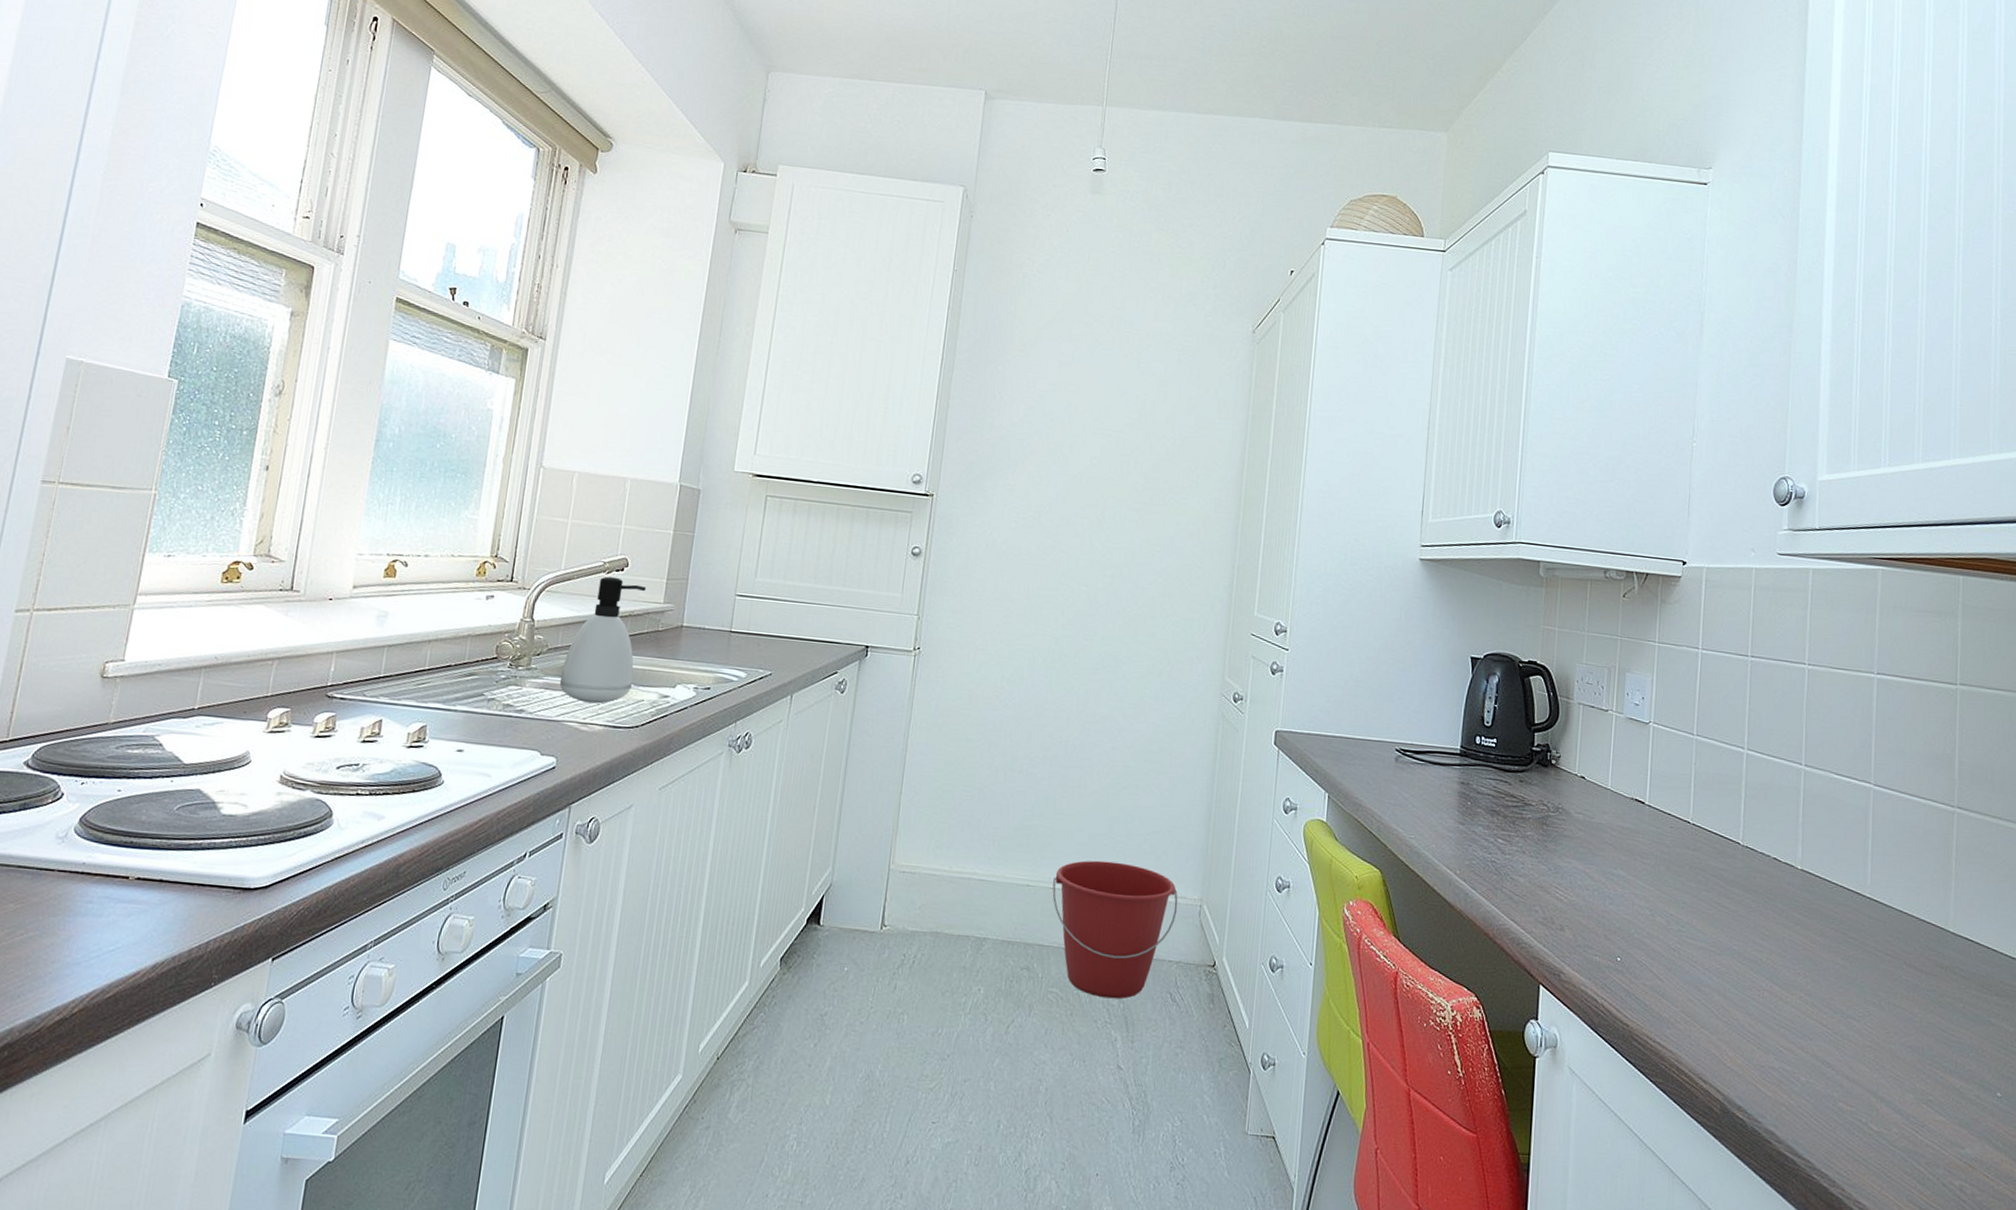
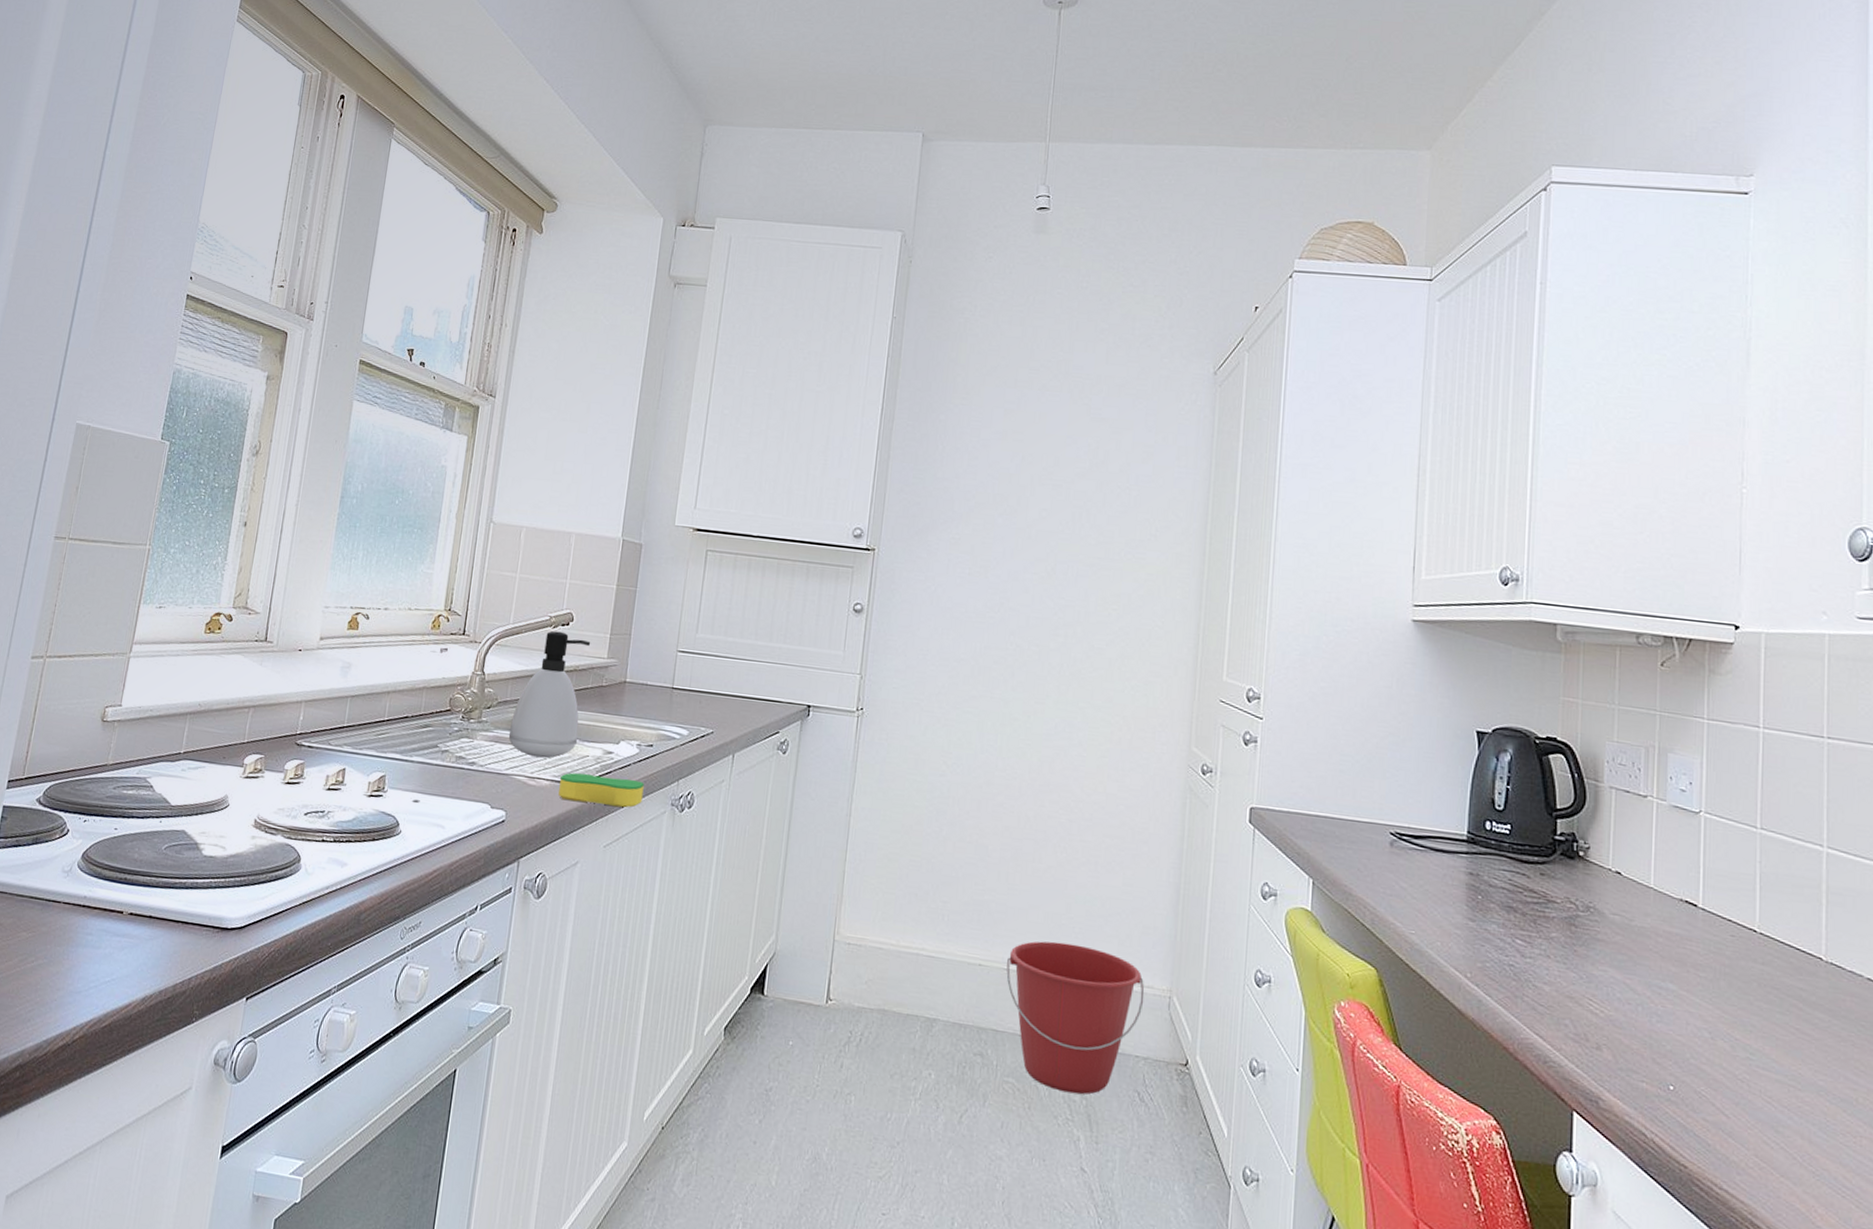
sponge: none [612,717,701,750] -> present [559,772,644,808]

